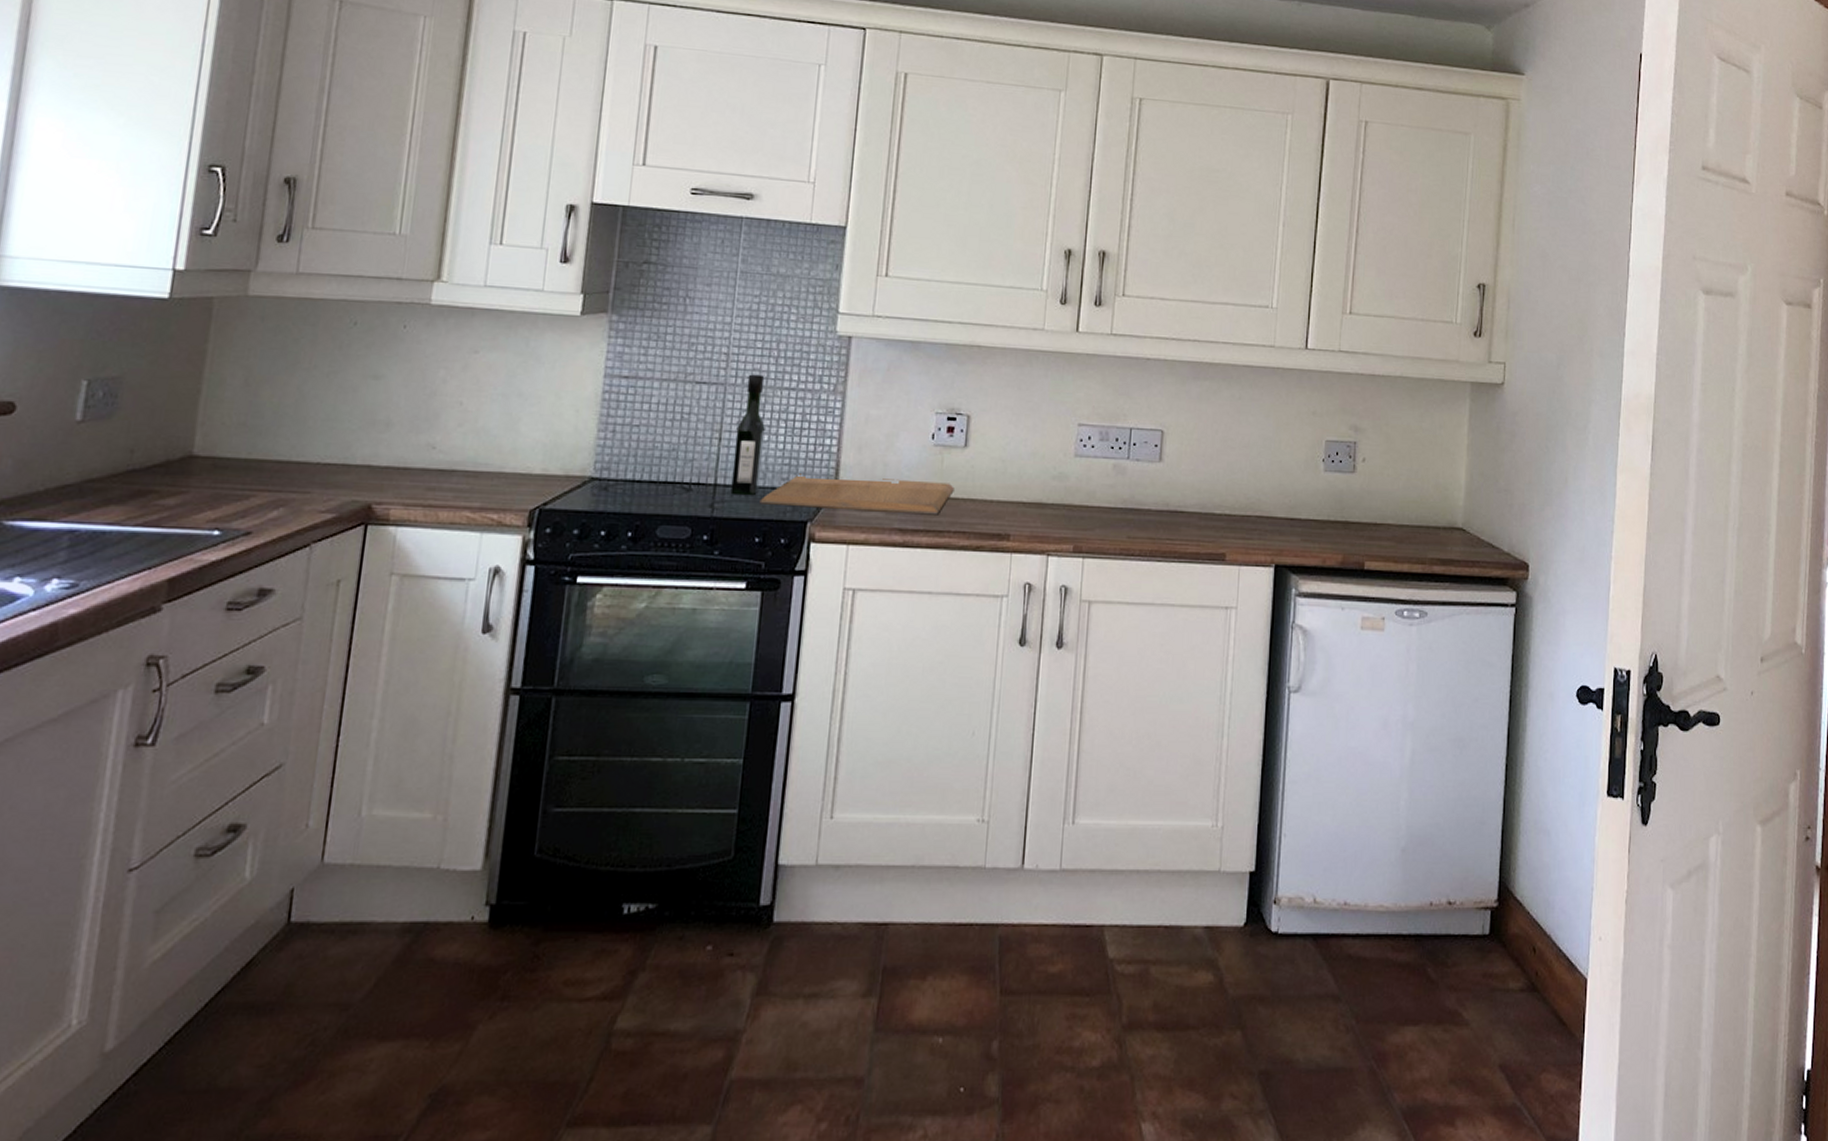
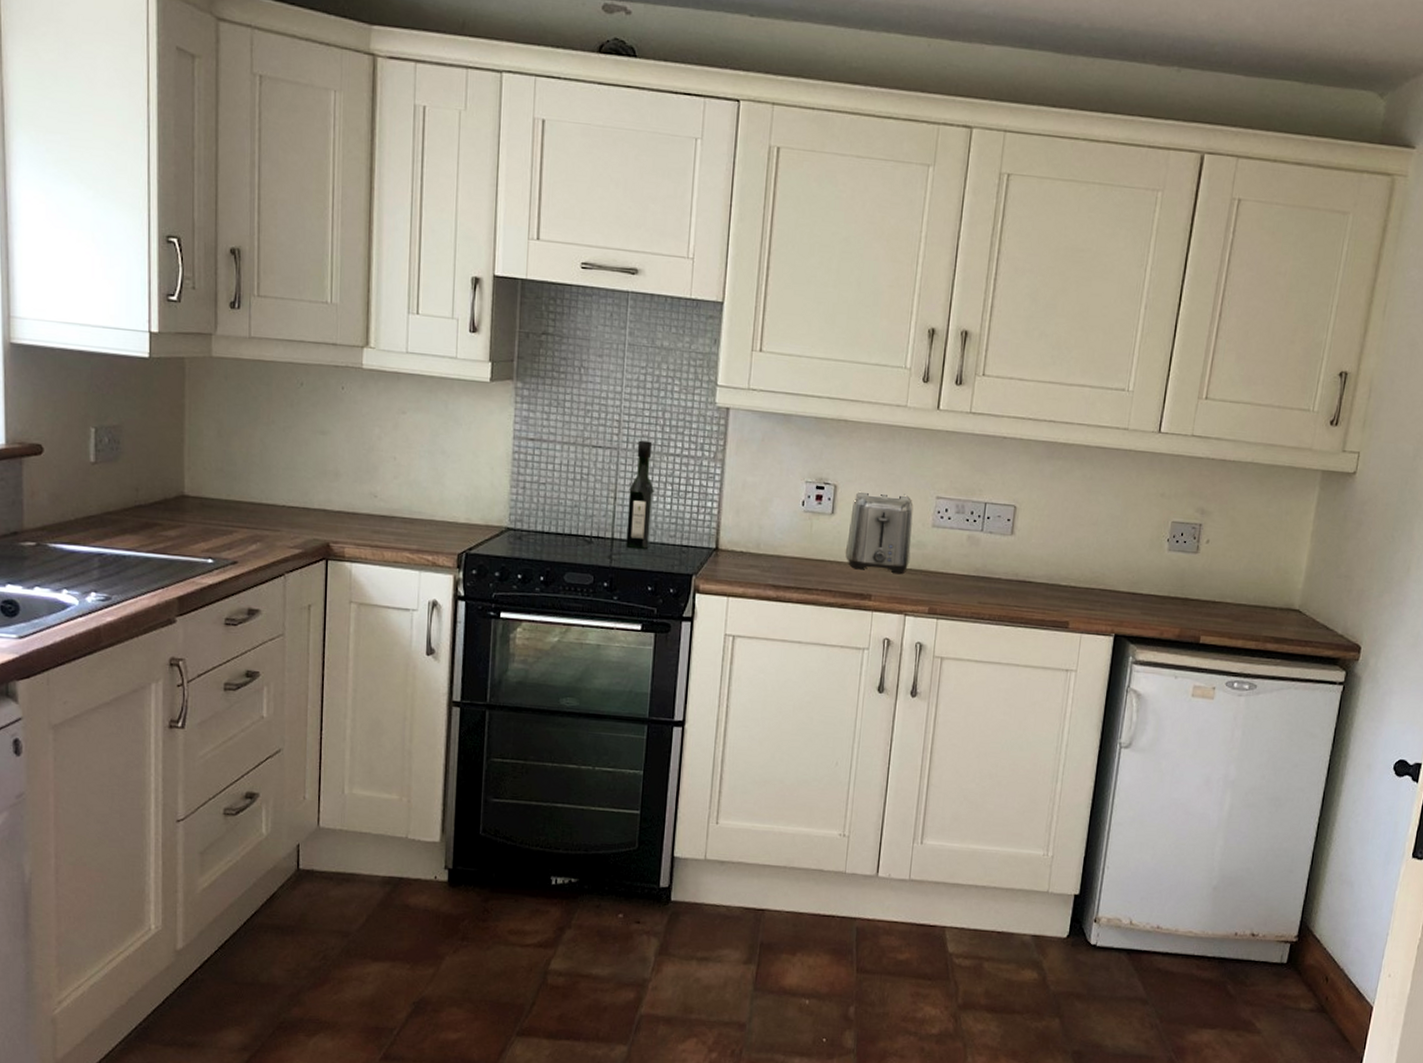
chopping board: present [759,473,954,515] -> none [651,532,822,575]
toaster: none [981,422,1054,510] -> present [846,492,913,575]

